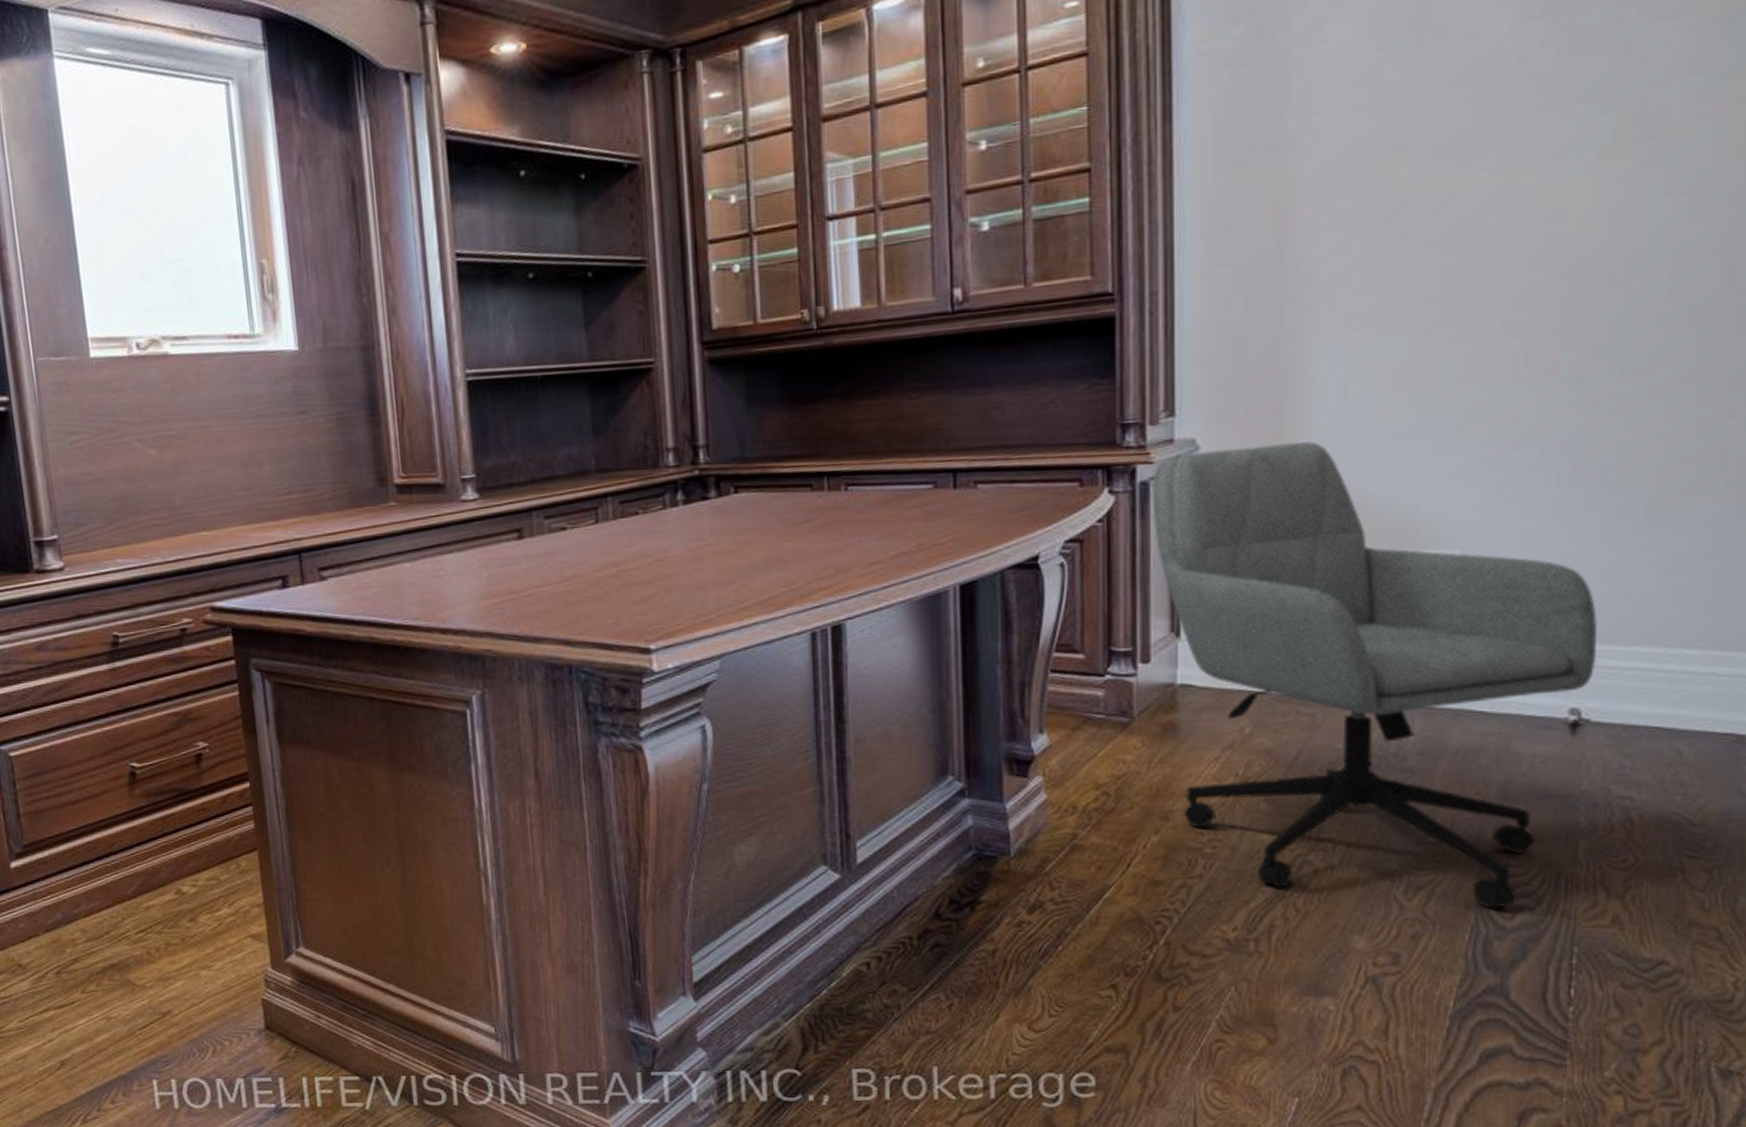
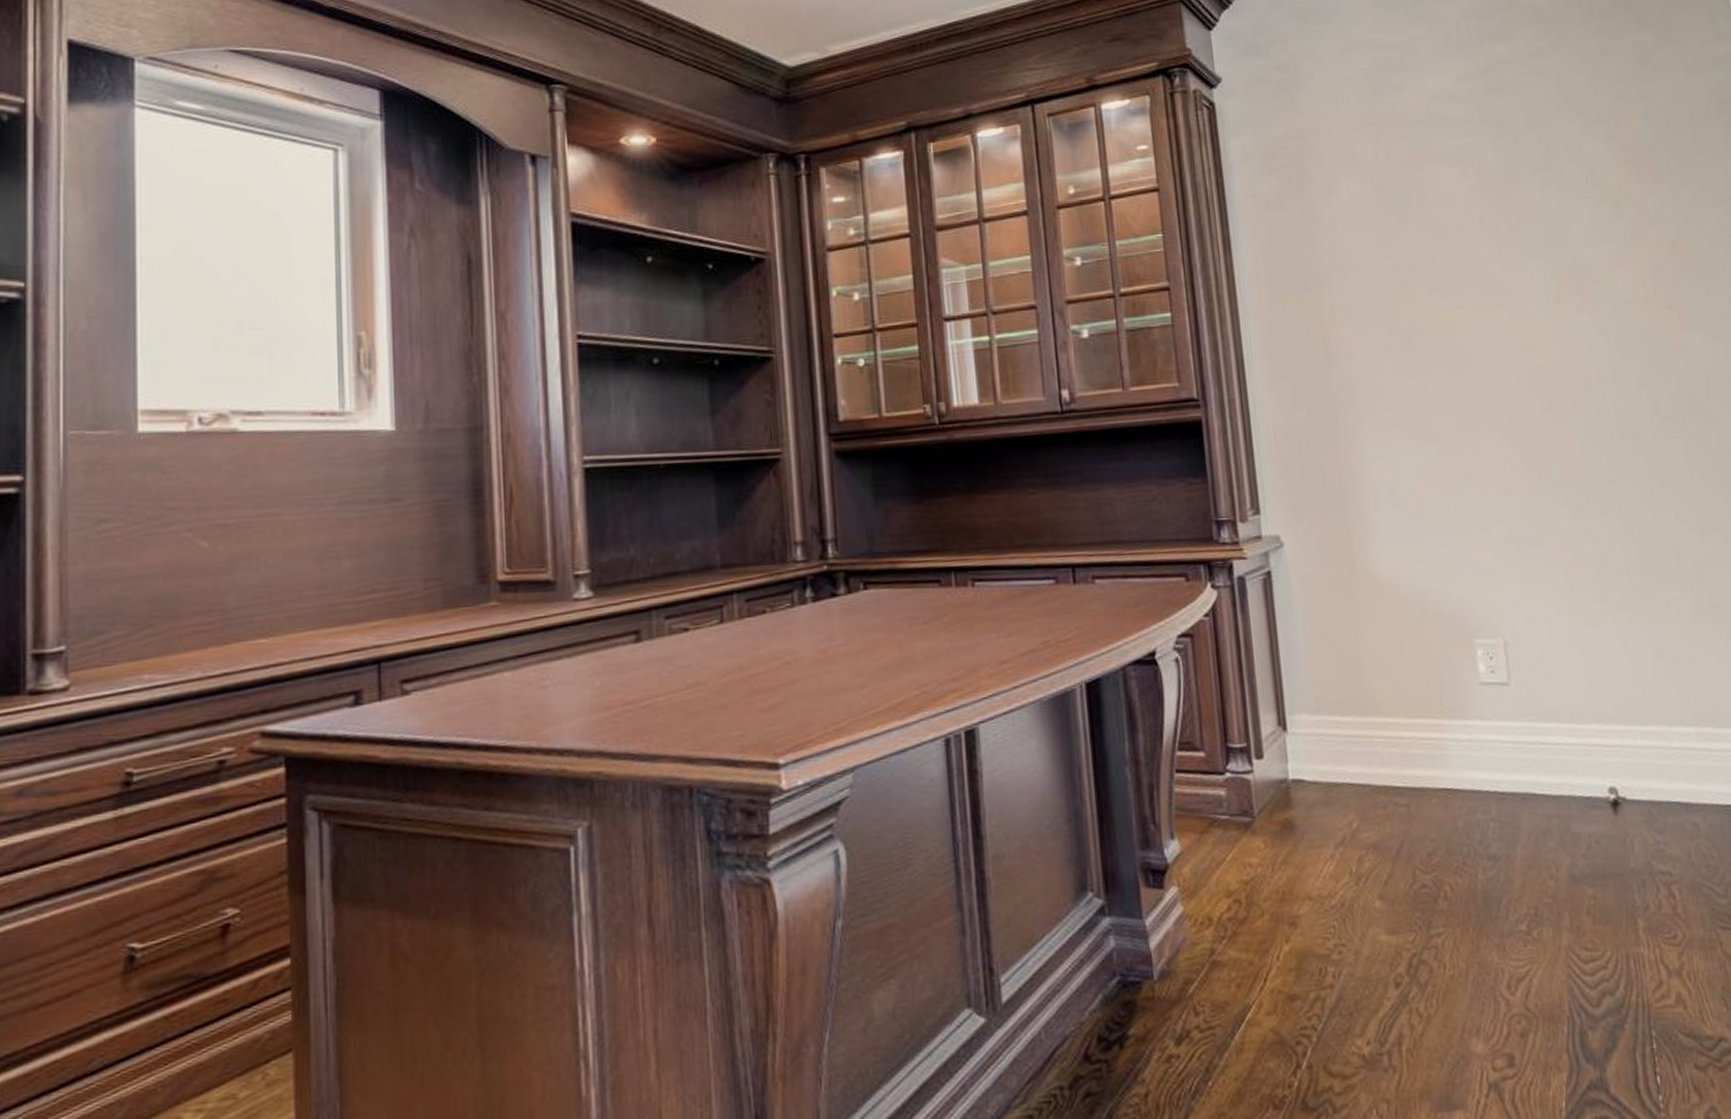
office chair: present [1152,441,1597,909] -> none [1248,539,1622,997]

